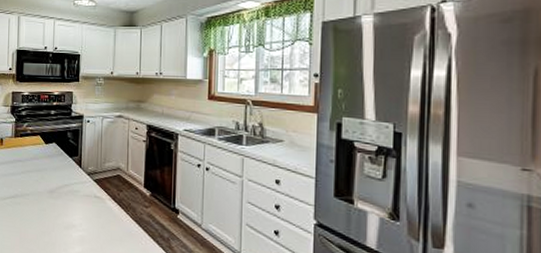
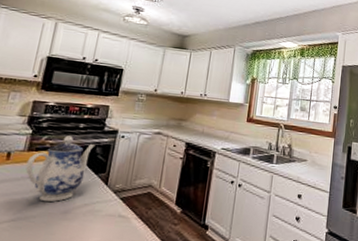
teapot: none [15,122,66,182] -> present [25,135,96,202]

